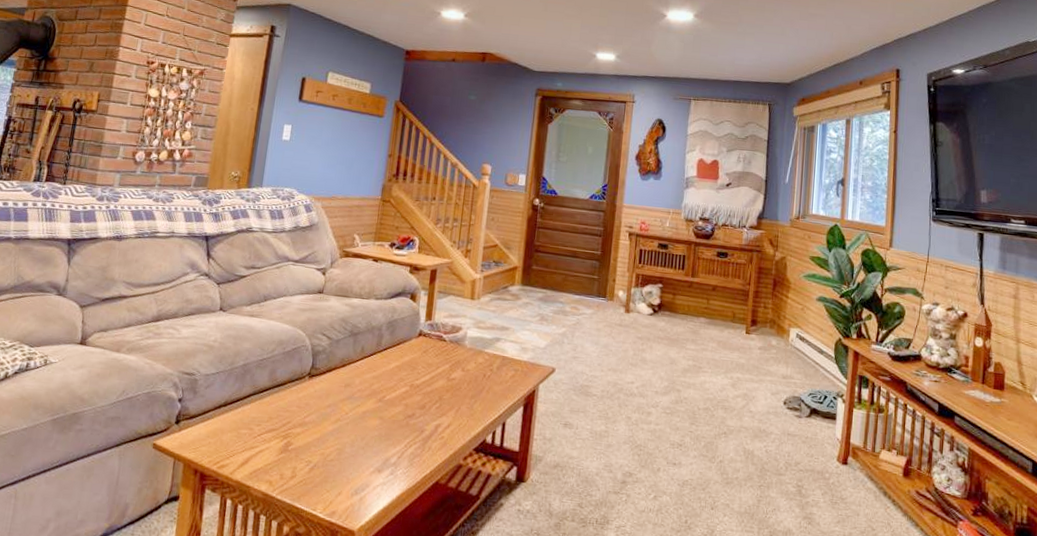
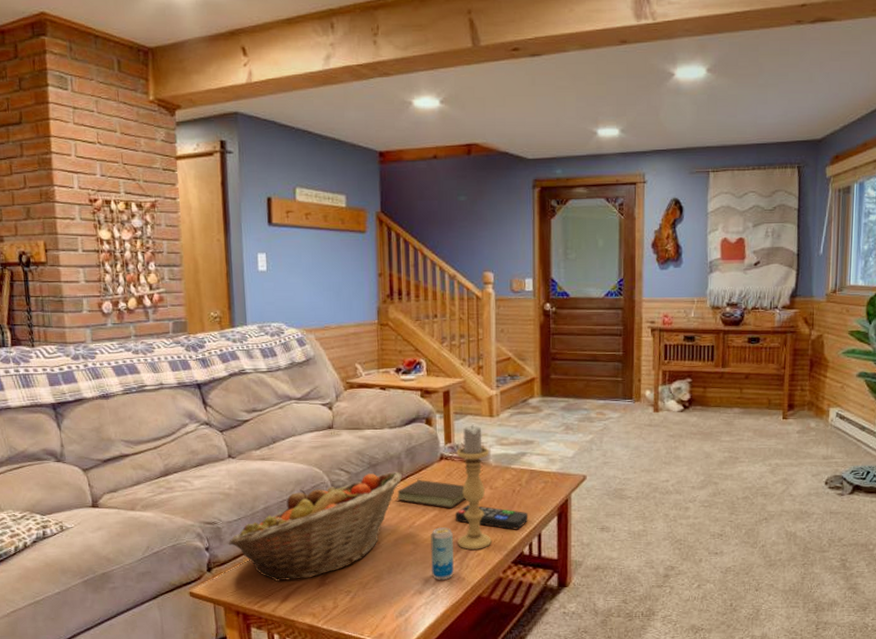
fruit basket: none [201,342,380,443] -> present [228,471,402,581]
book: none [371,351,438,386] -> present [396,476,465,508]
beverage can: none [394,404,420,461] -> present [431,527,454,580]
candle holder: none [423,305,467,432] -> present [456,425,492,549]
remote control: none [424,384,496,416] -> present [455,504,529,530]

